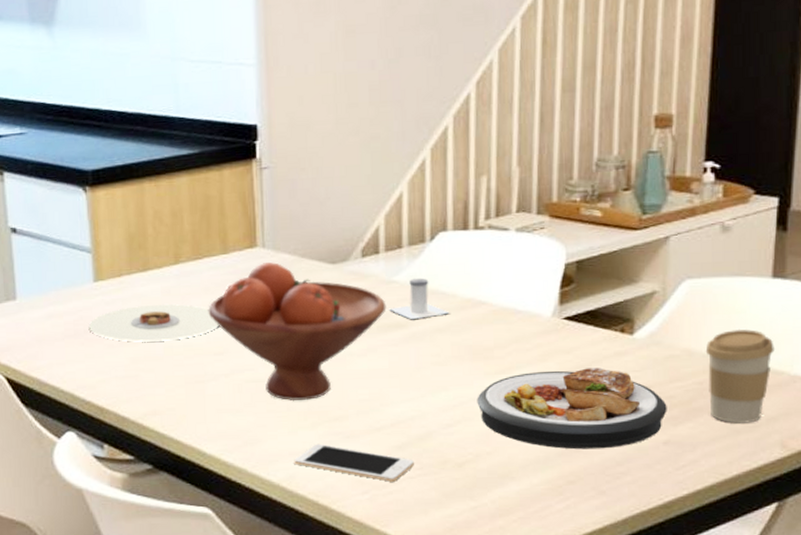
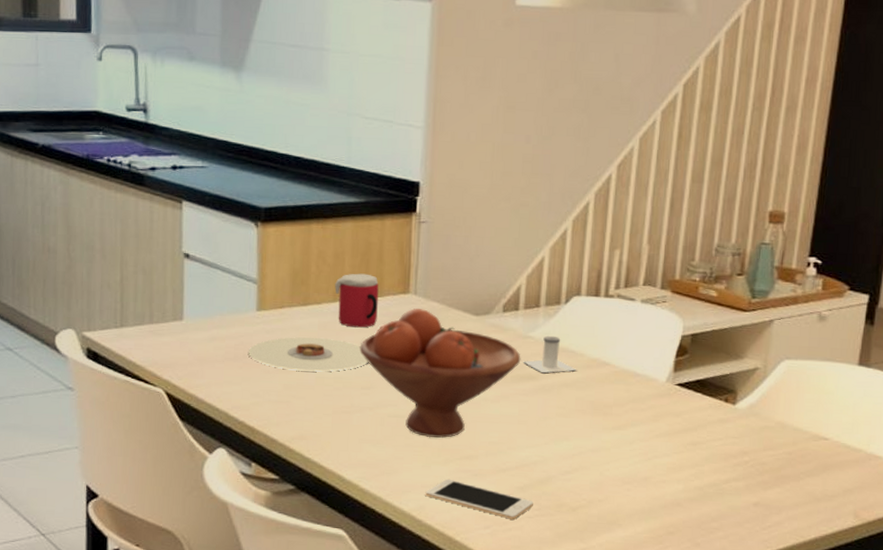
mug: none [175,230,224,290] -> present [335,273,379,328]
plate: present [477,367,667,450] -> none [594,430,760,505]
coffee cup: present [705,328,774,424] -> none [796,408,855,493]

